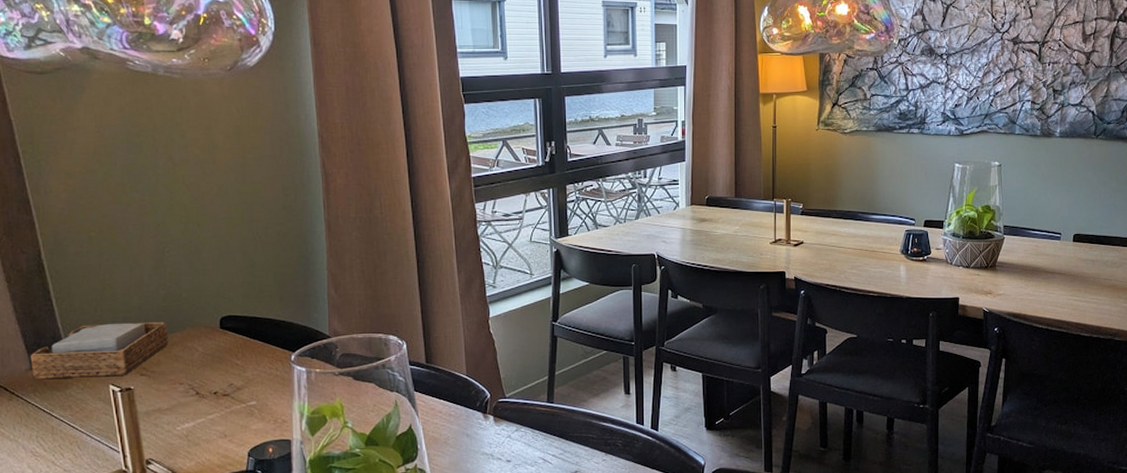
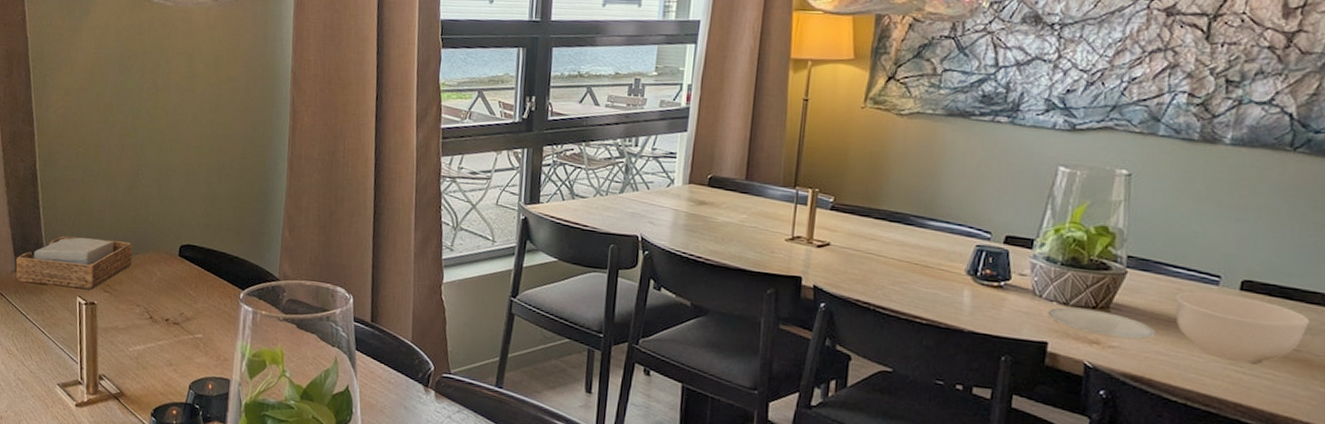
plate: none [957,268,1026,288] -> present [1048,307,1156,340]
bowl: none [1035,245,1114,294] -> present [1175,291,1309,364]

